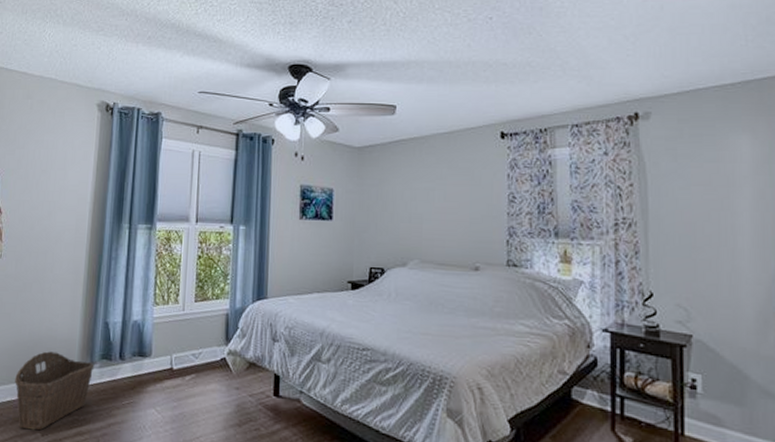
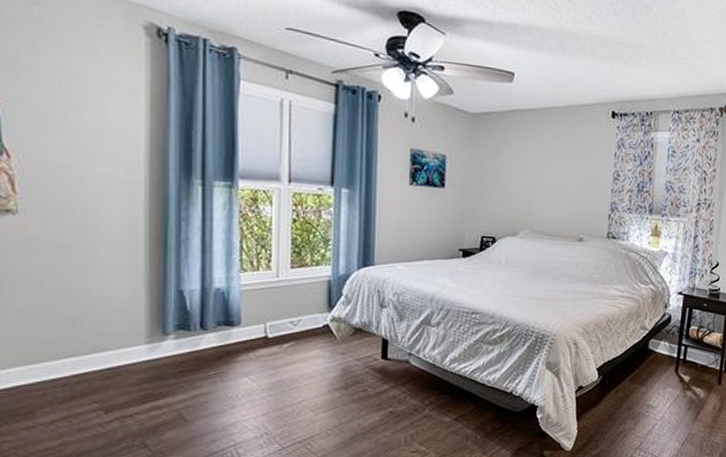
wicker basket: present [15,351,93,431] -> none [59,323,167,408]

